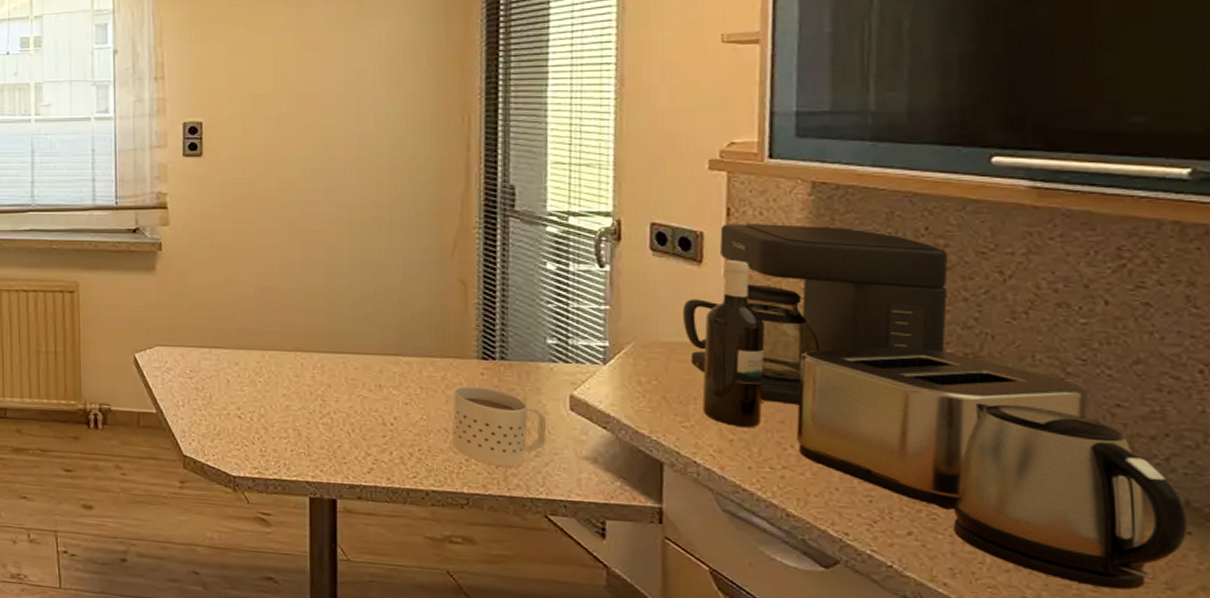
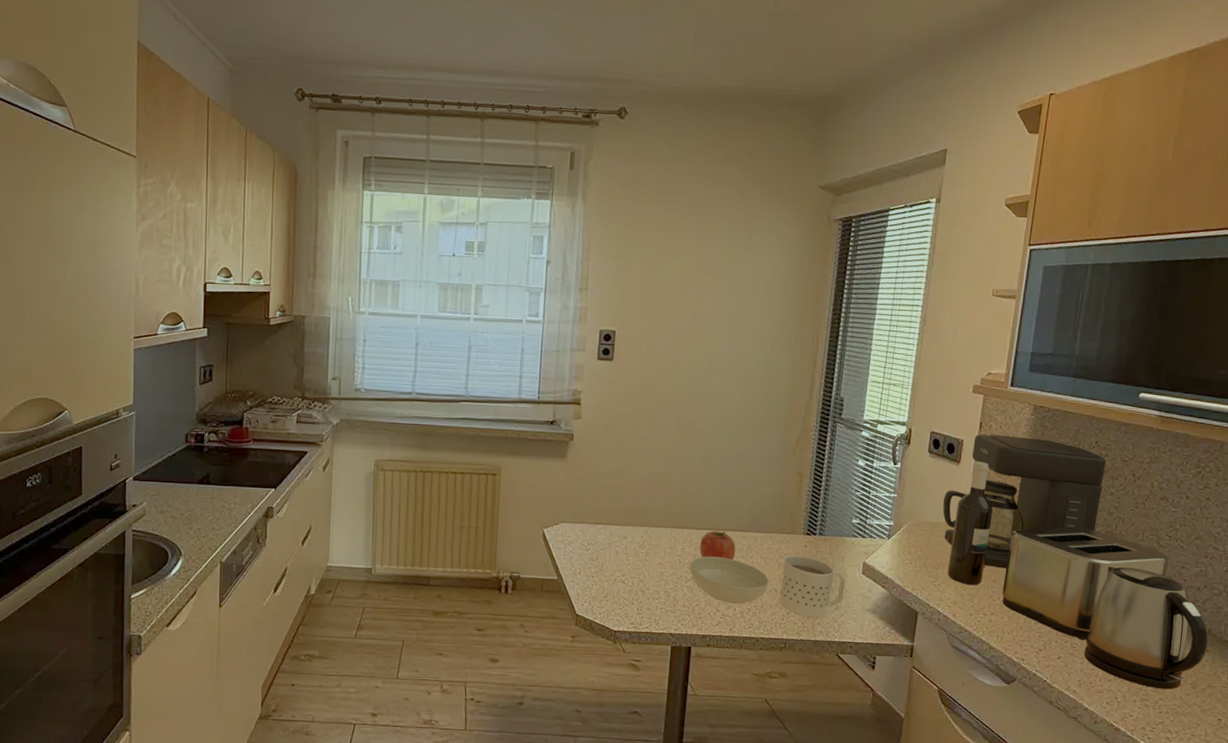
bowl: none [324,386,435,447] -> present [690,556,769,604]
fruit: none [335,355,385,392] -> present [700,531,736,560]

